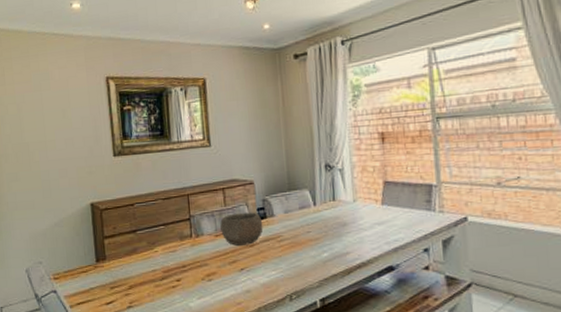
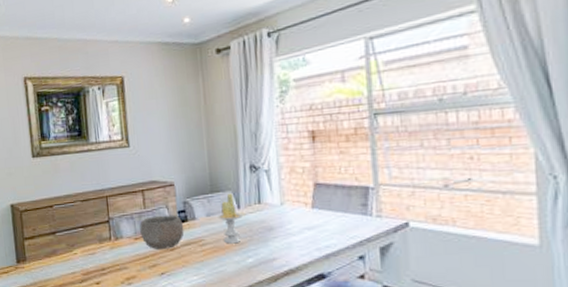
candle: none [295,191,318,240] -> present [218,193,243,244]

